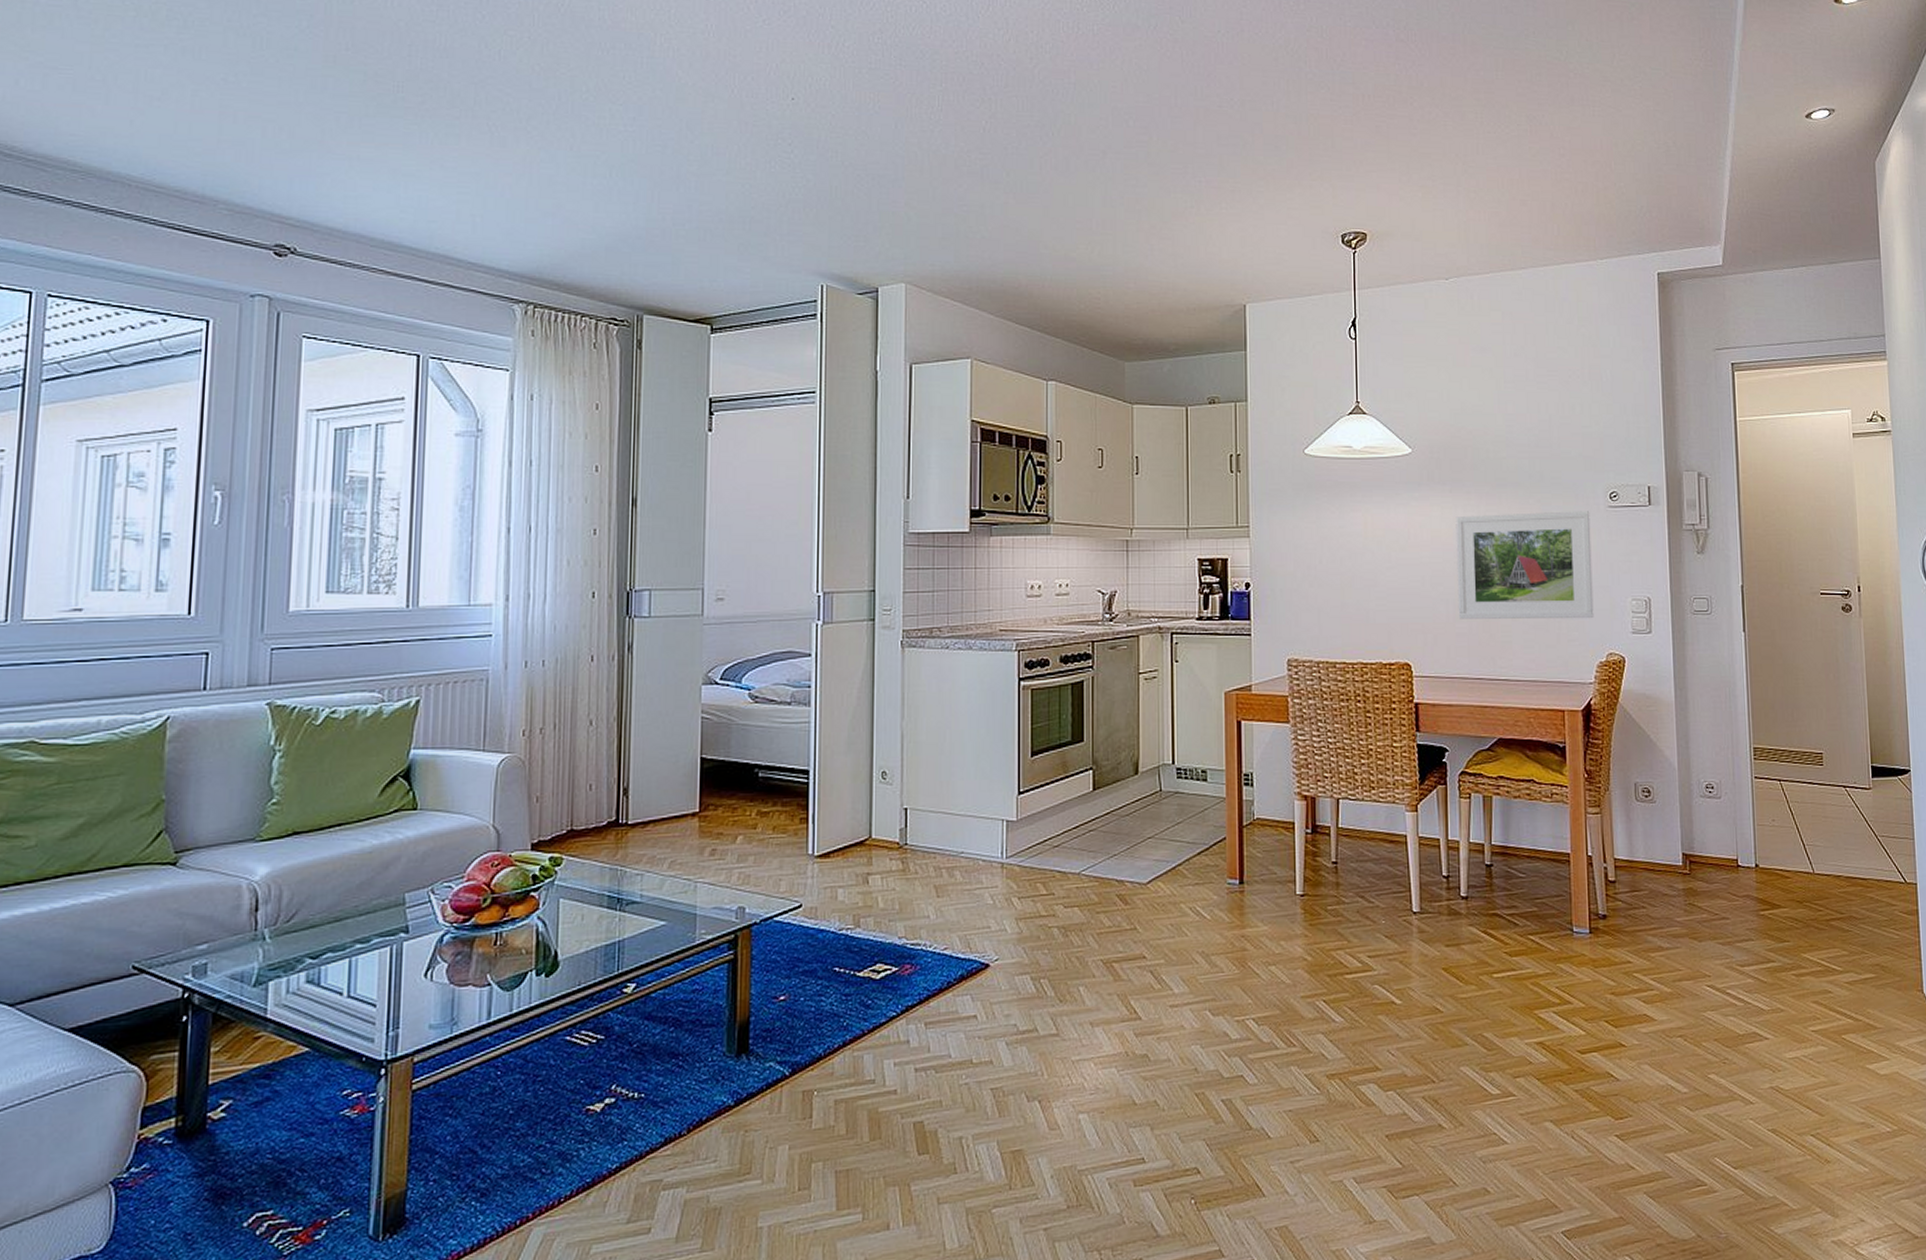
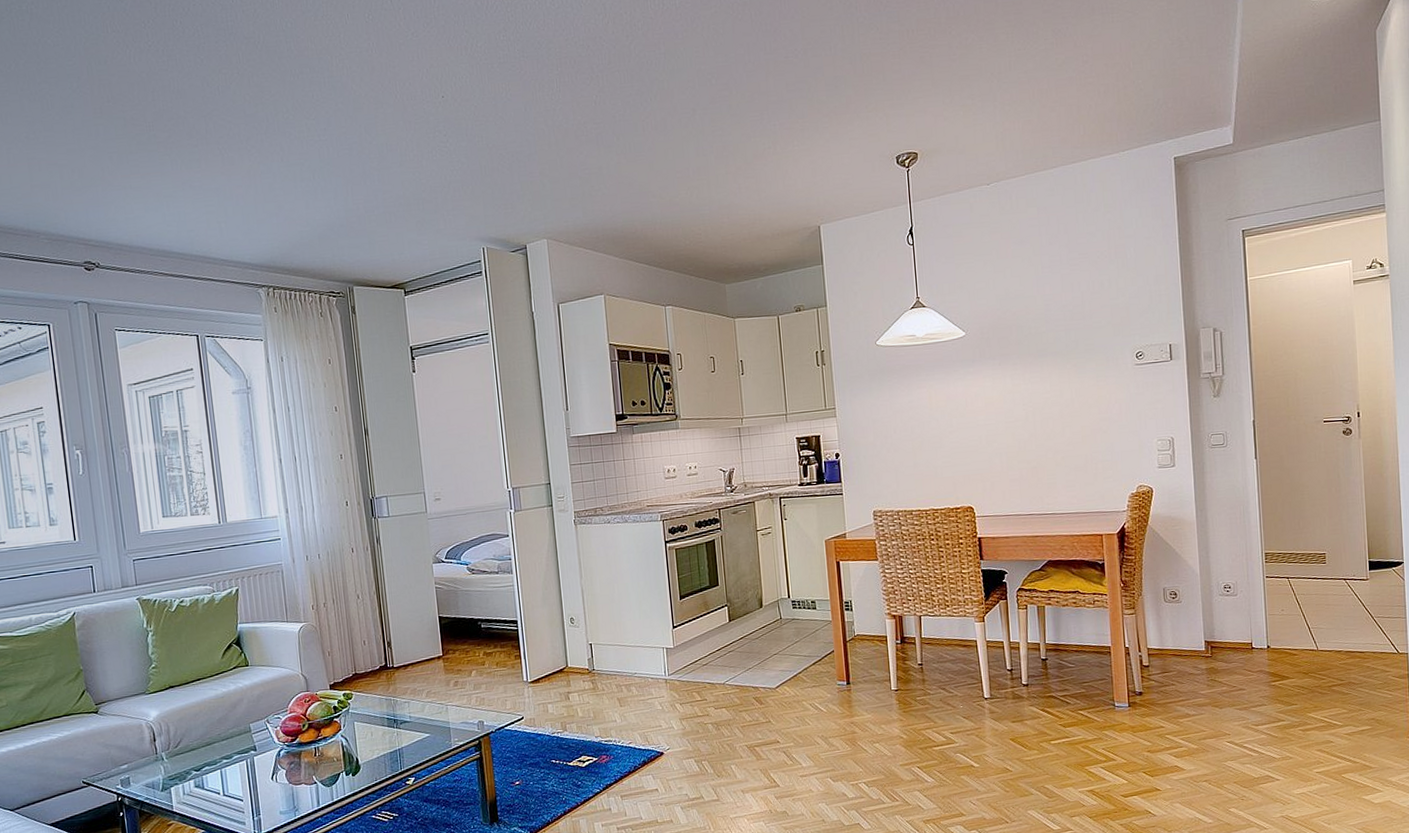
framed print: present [1455,511,1594,619] -> none [1005,370,1125,468]

